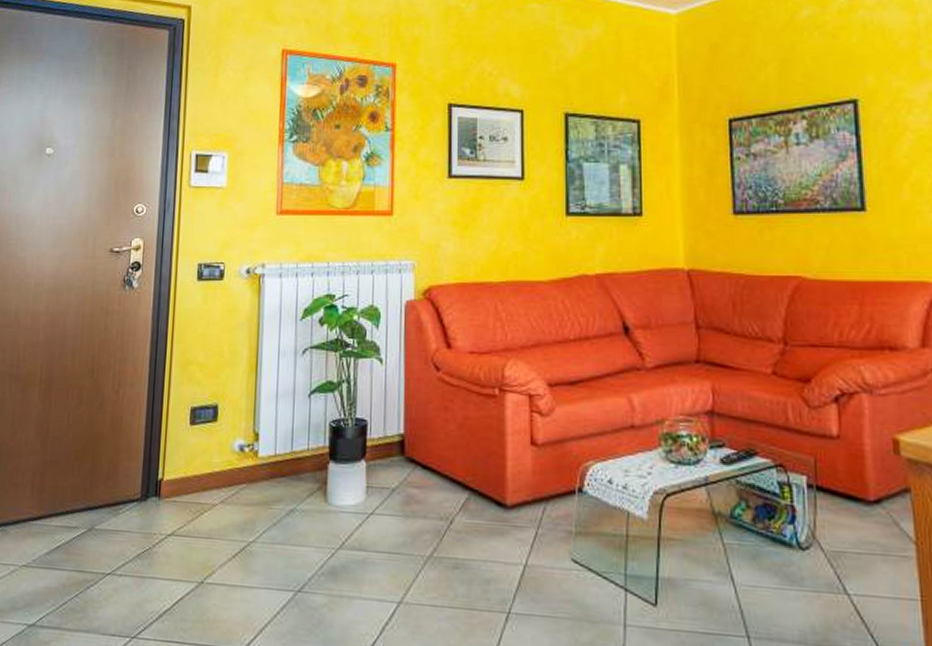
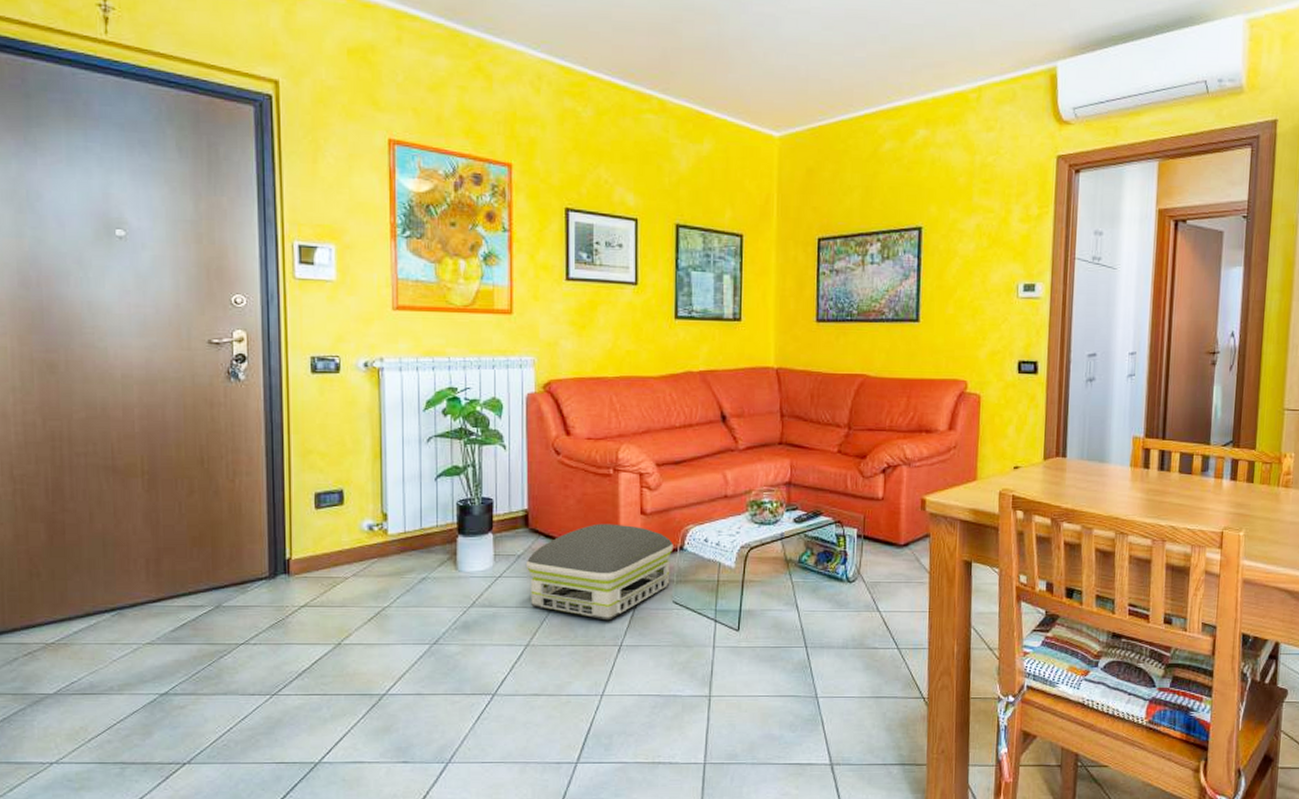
air purifier: none [400,454,571,579] -> present [525,523,674,621]

